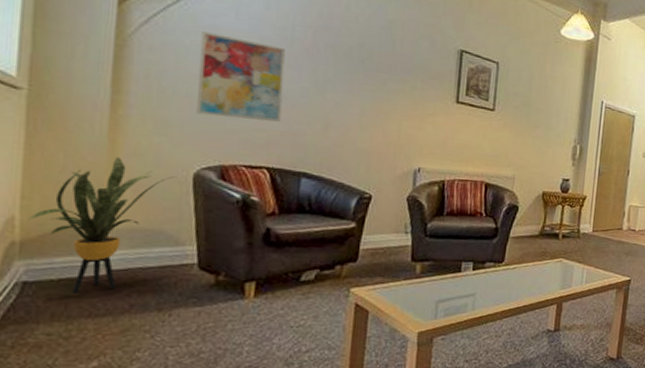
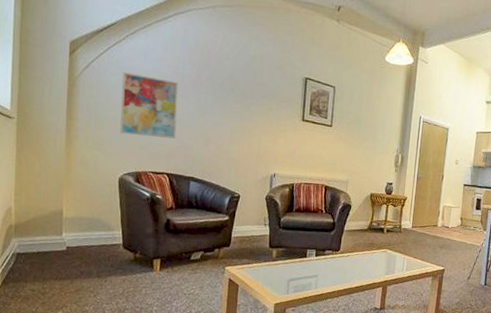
house plant: present [27,157,177,293] -> none [19,166,108,262]

